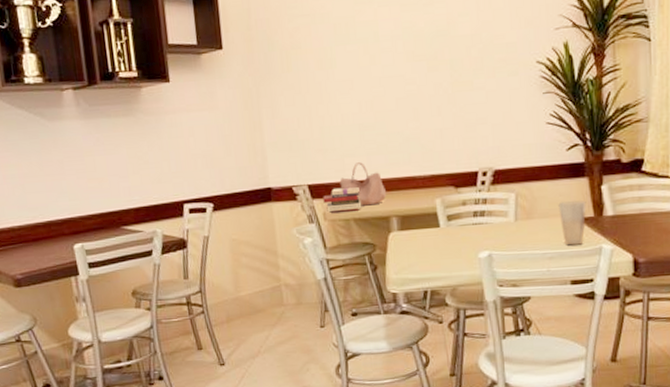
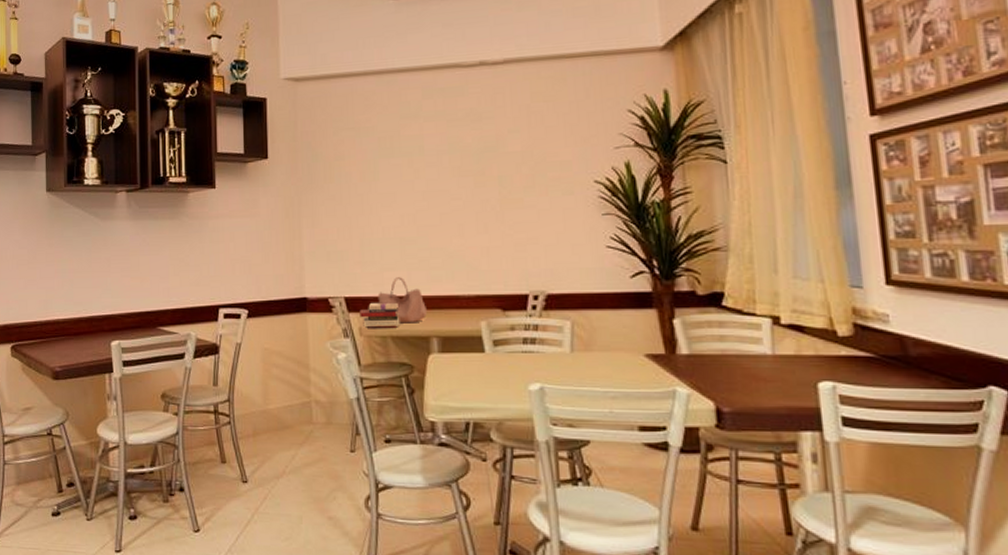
cup: present [558,200,587,245] -> none [622,333,656,385]

